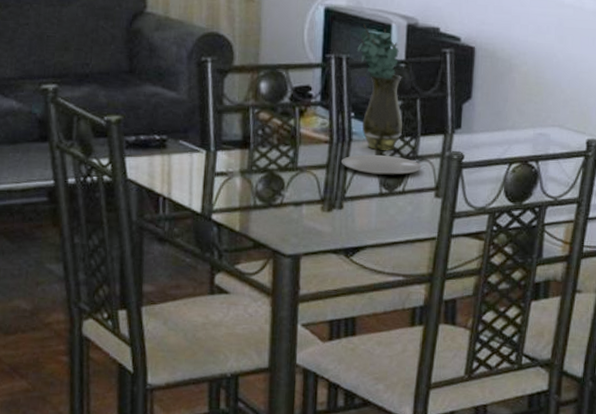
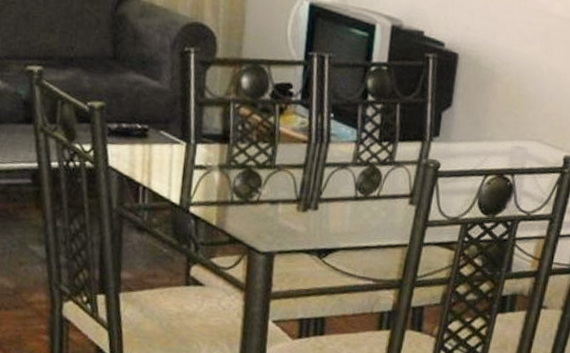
plate: present [341,154,421,176] -> none [319,156,398,180]
vase: present [358,24,403,151] -> none [340,23,384,154]

